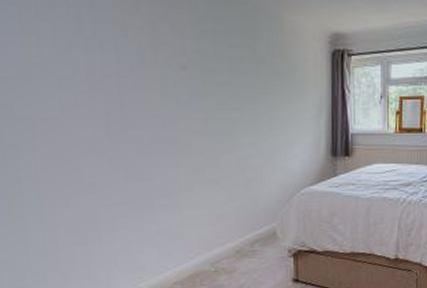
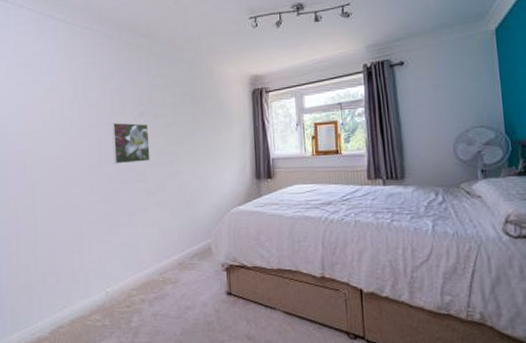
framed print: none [139,74,197,131] -> present [111,122,150,164]

